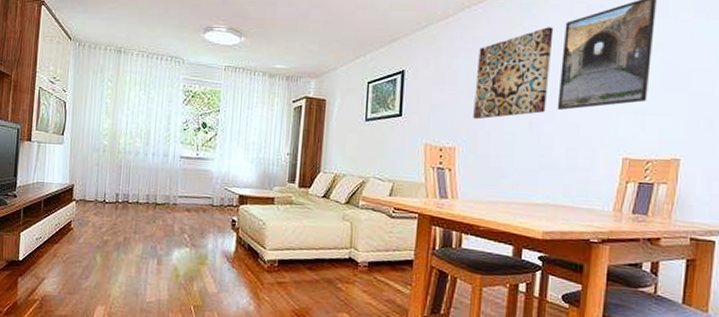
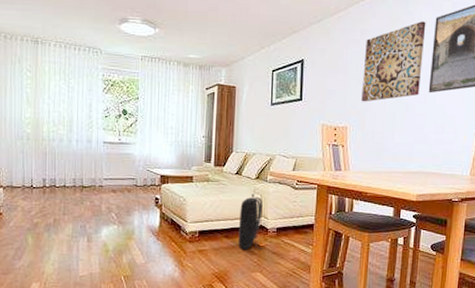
backpack: none [322,220,353,286] -> present [238,193,263,250]

